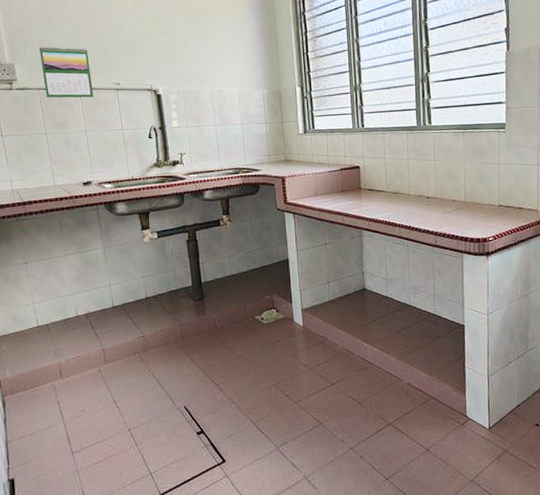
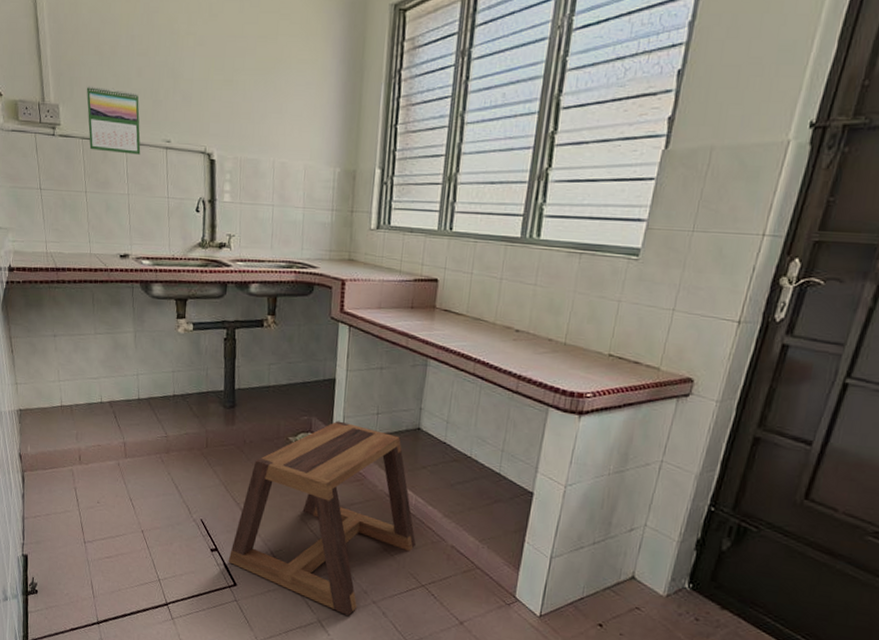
stool: none [214,294,378,466] -> present [228,420,416,616]

